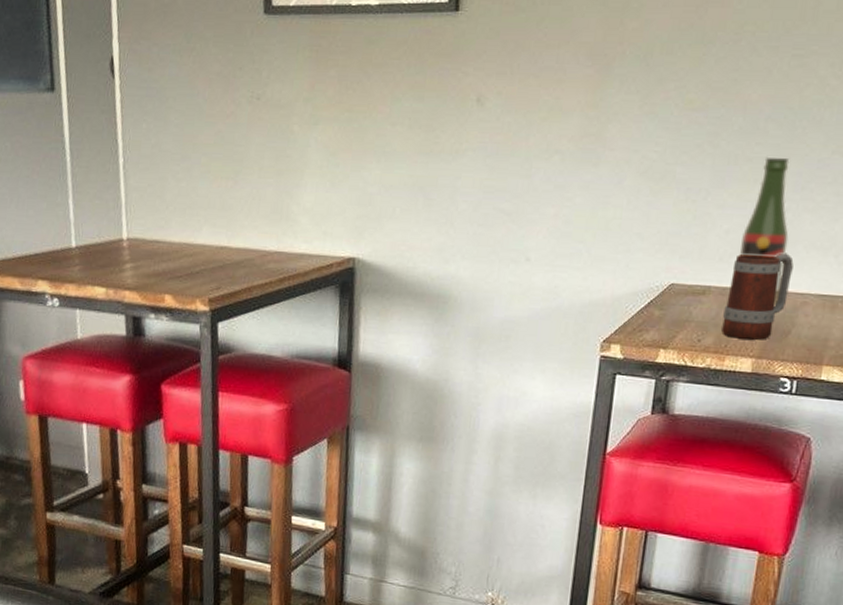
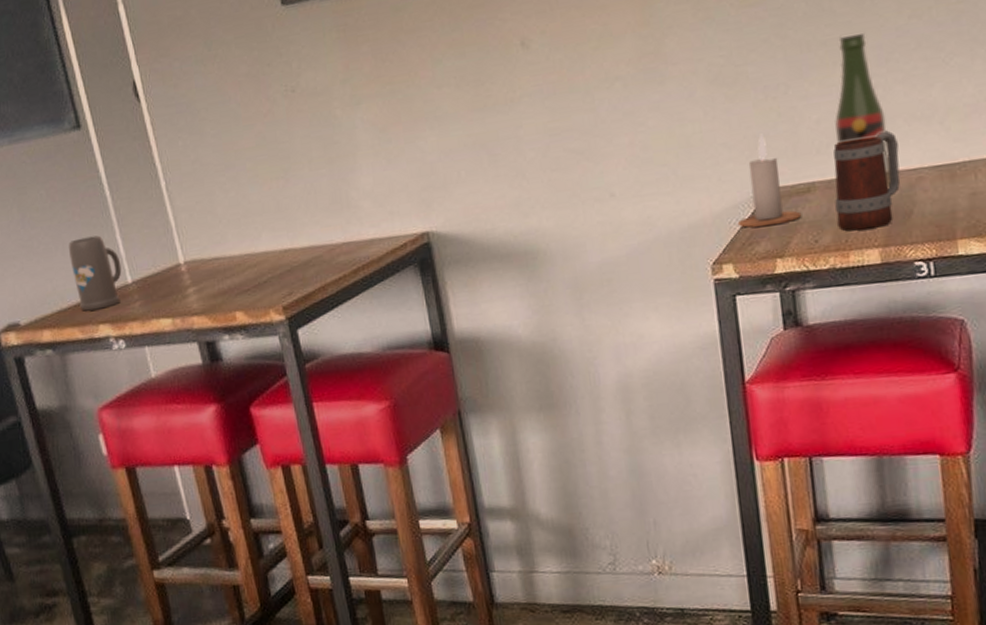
beer mug: none [22,195,69,266] -> present [69,235,122,312]
candle: none [633,231,693,318] -> present [737,133,802,228]

